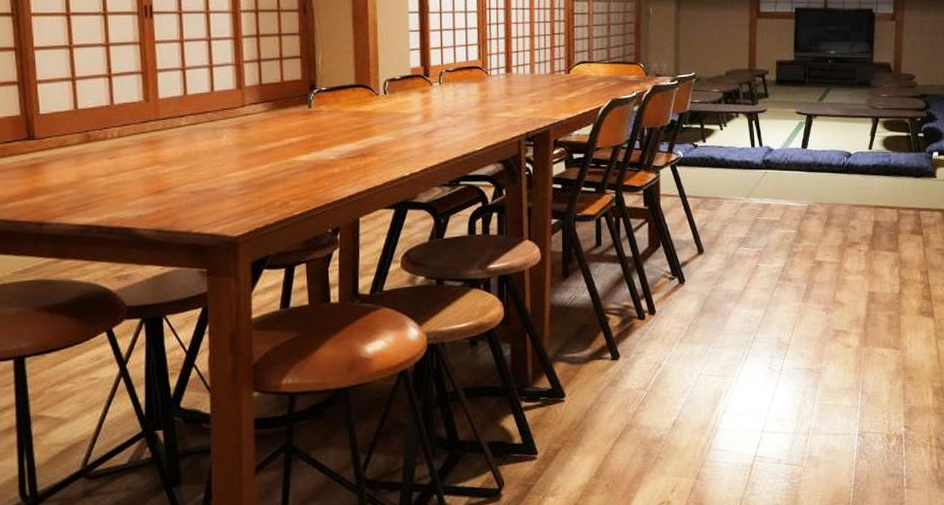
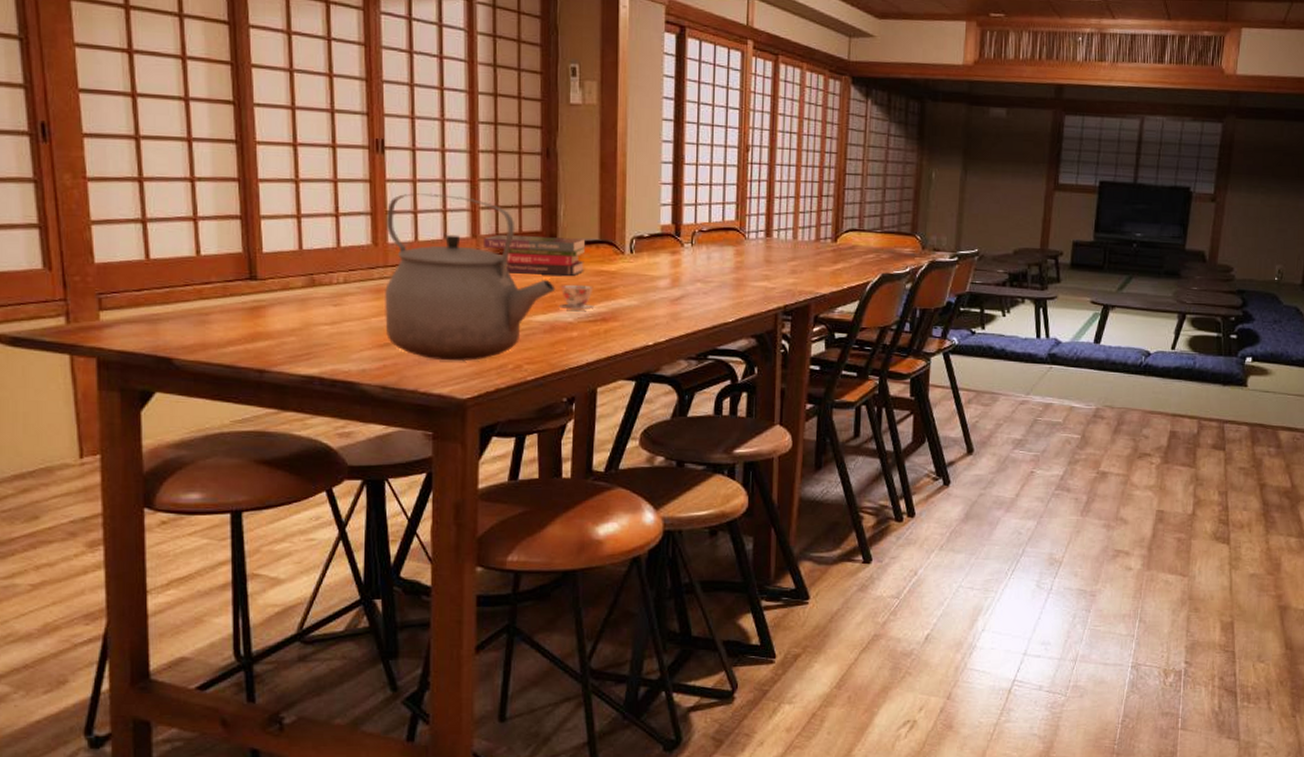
tea kettle: none [156,51,317,202] -> present [384,192,556,362]
books: none [249,84,343,119] -> present [484,234,585,276]
teacup: none [320,125,354,150] -> present [558,284,595,312]

